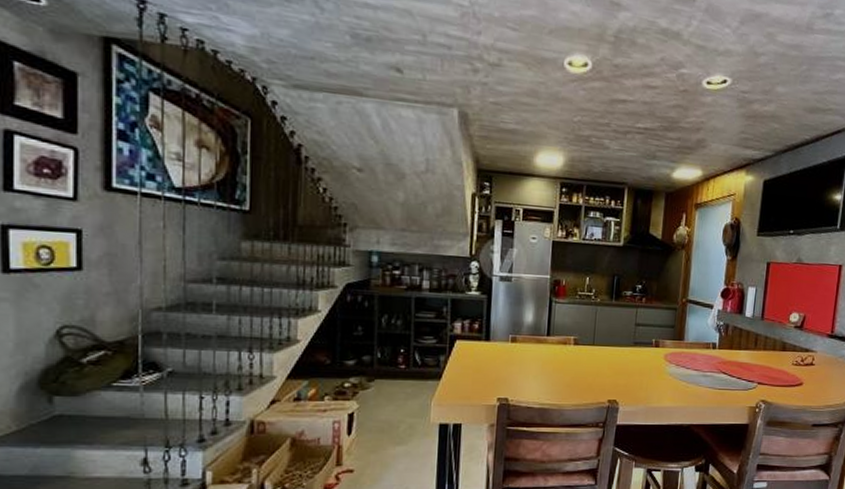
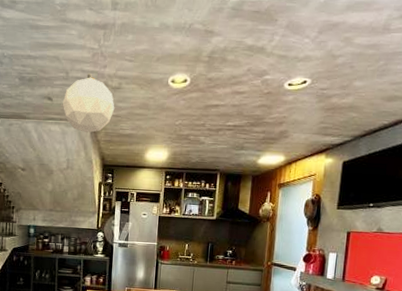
pendant light: none [417,39,493,124] -> present [62,72,115,133]

